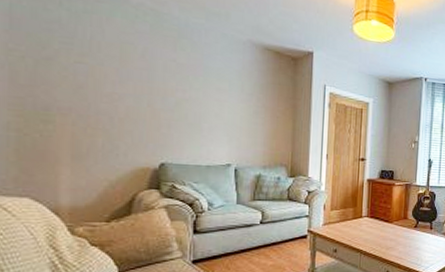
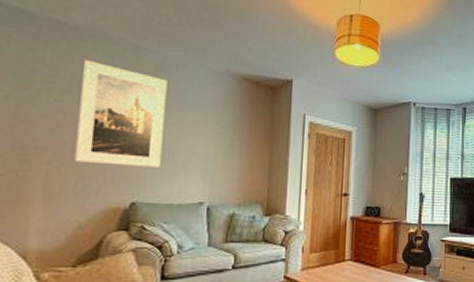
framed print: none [100,23,191,131] -> present [74,60,168,168]

